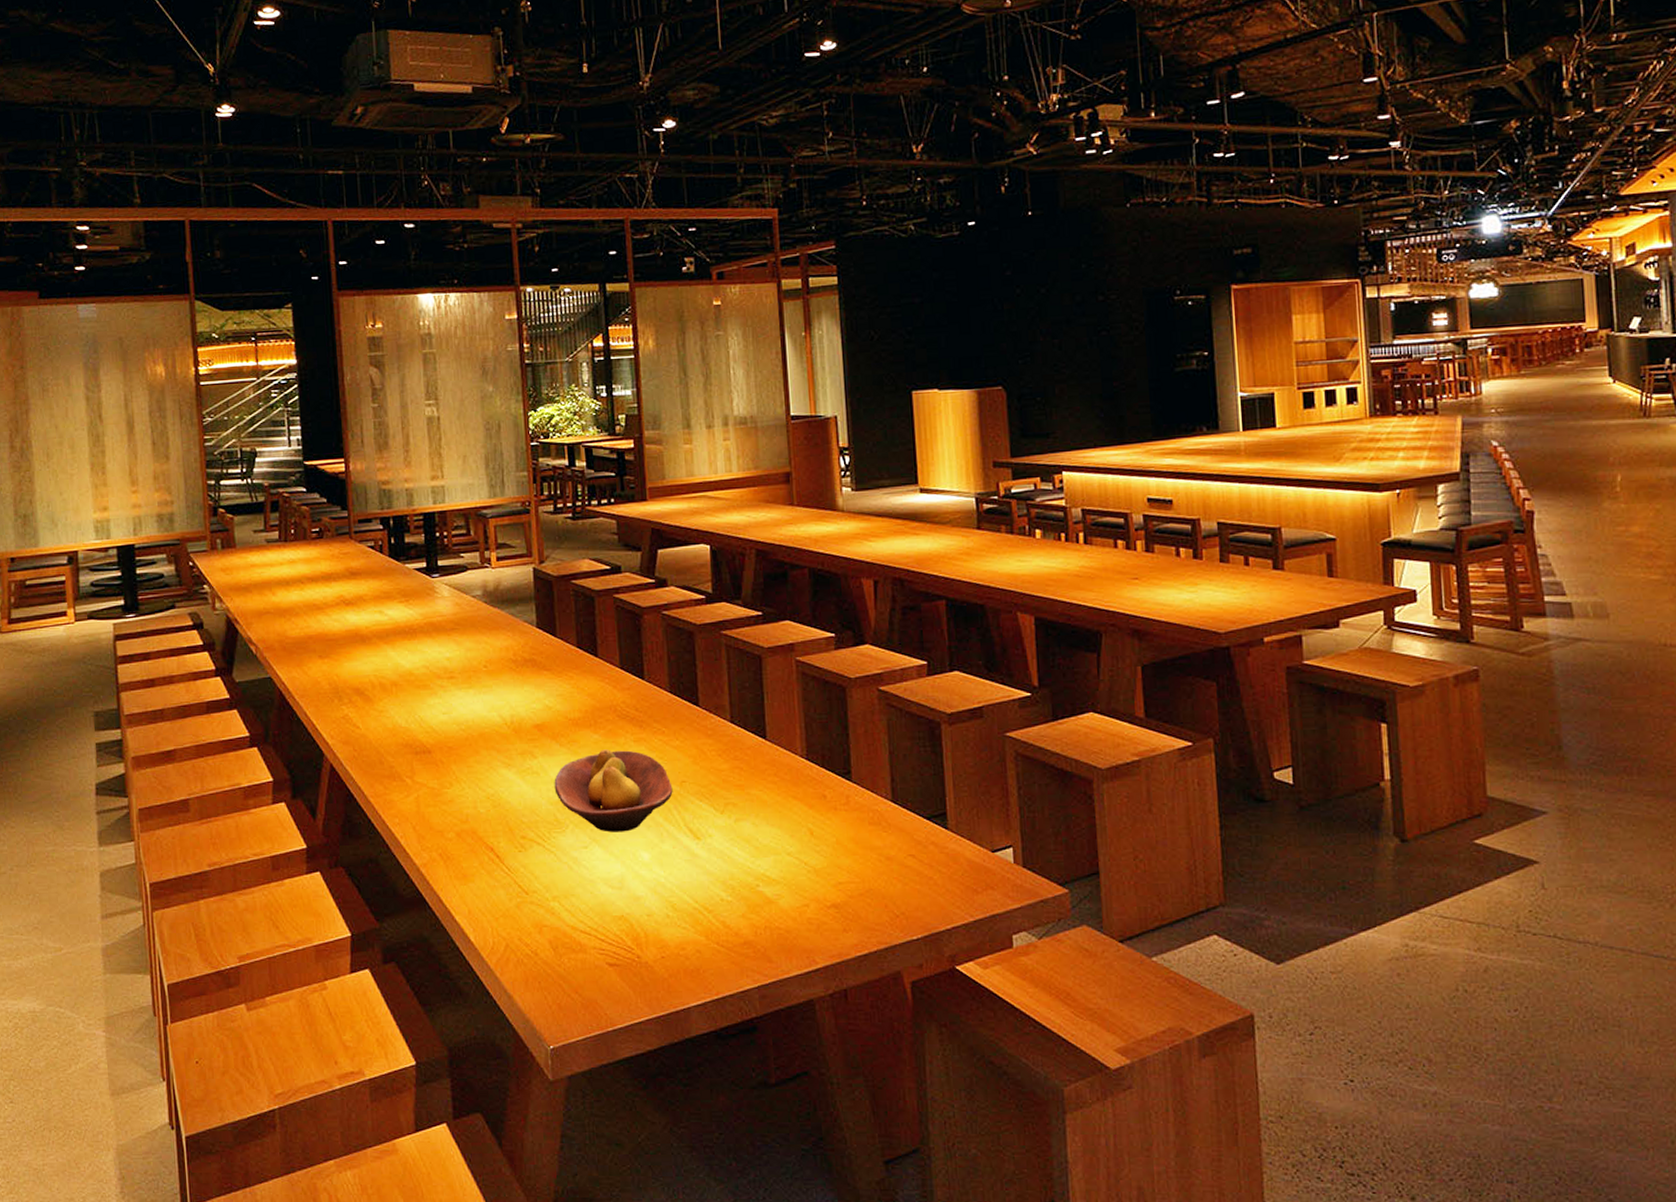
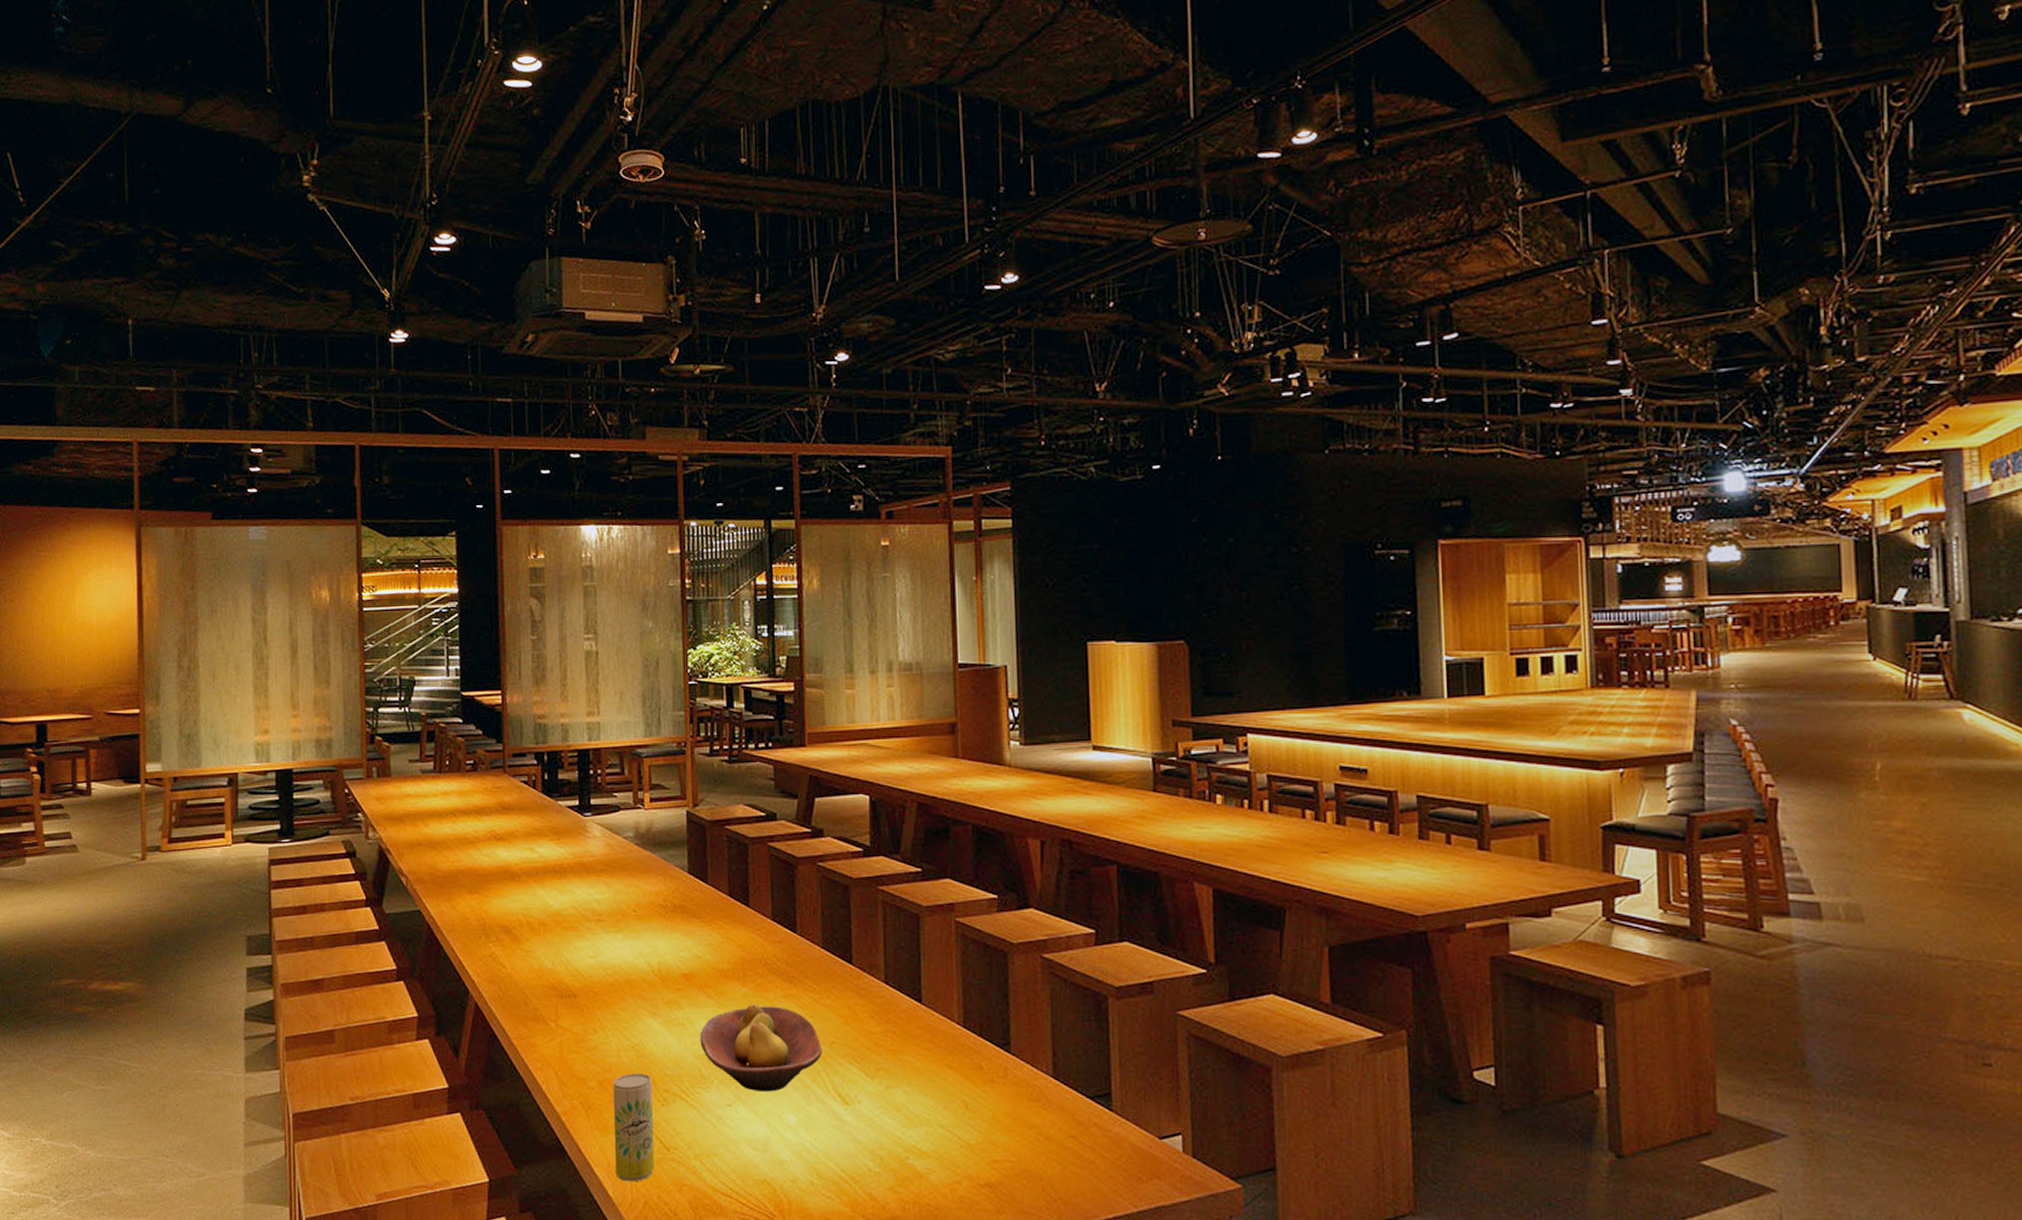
beverage can: none [470,822,514,927] -> present [612,1072,654,1182]

